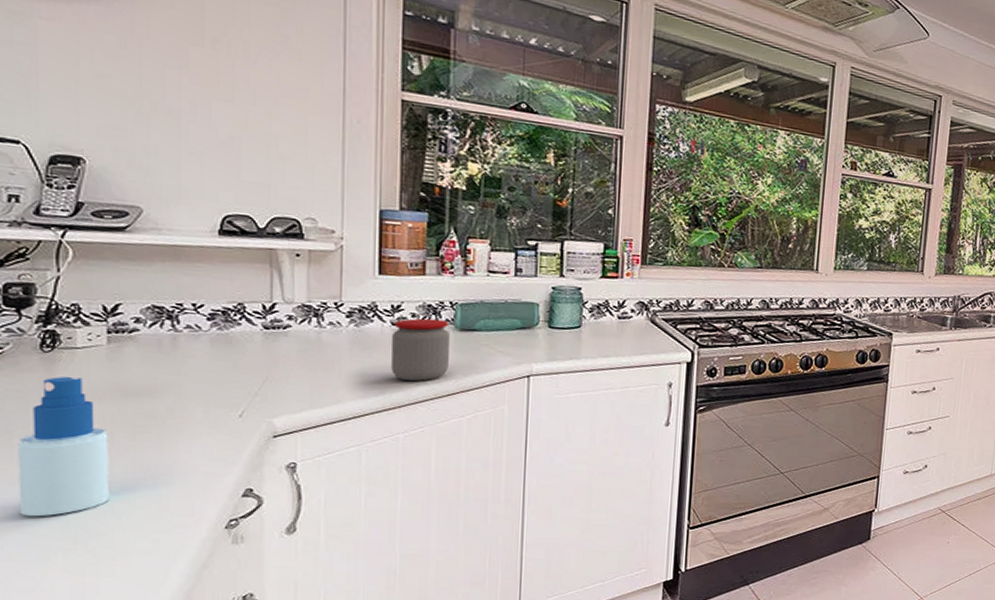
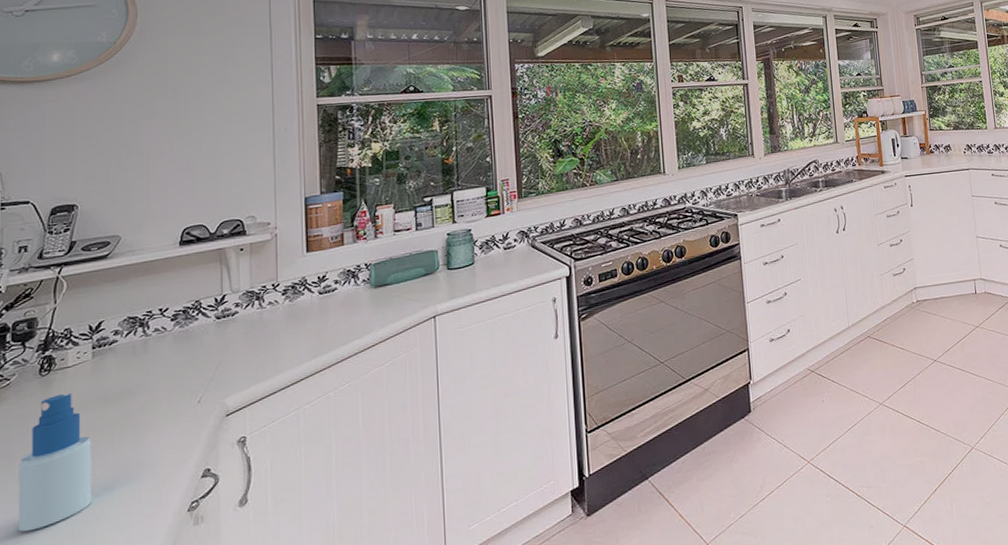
jar: present [391,318,450,381] -> none [320,281,369,342]

